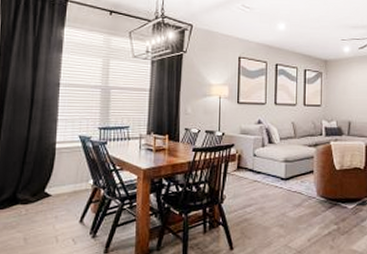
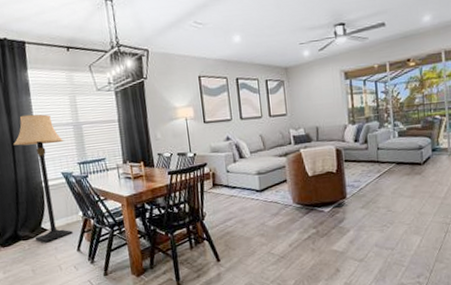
lamp: none [33,72,89,210] -> present [13,114,73,243]

